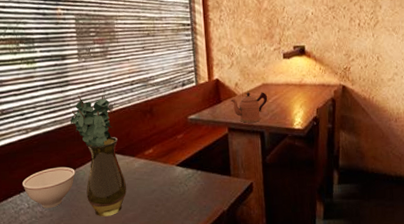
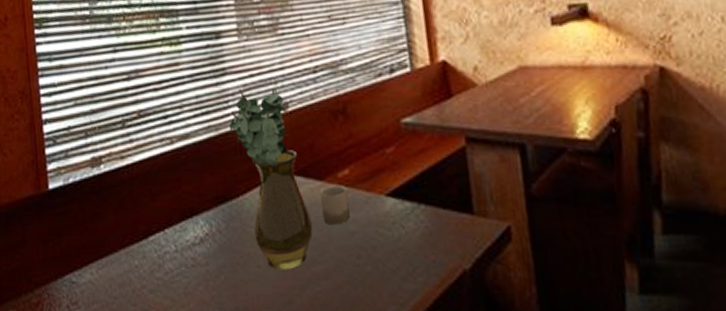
bowl: present [22,166,76,209] -> none [167,193,239,254]
cup: none [133,160,152,186] -> present [320,186,350,225]
coffeepot: present [231,92,268,123] -> none [467,80,529,130]

